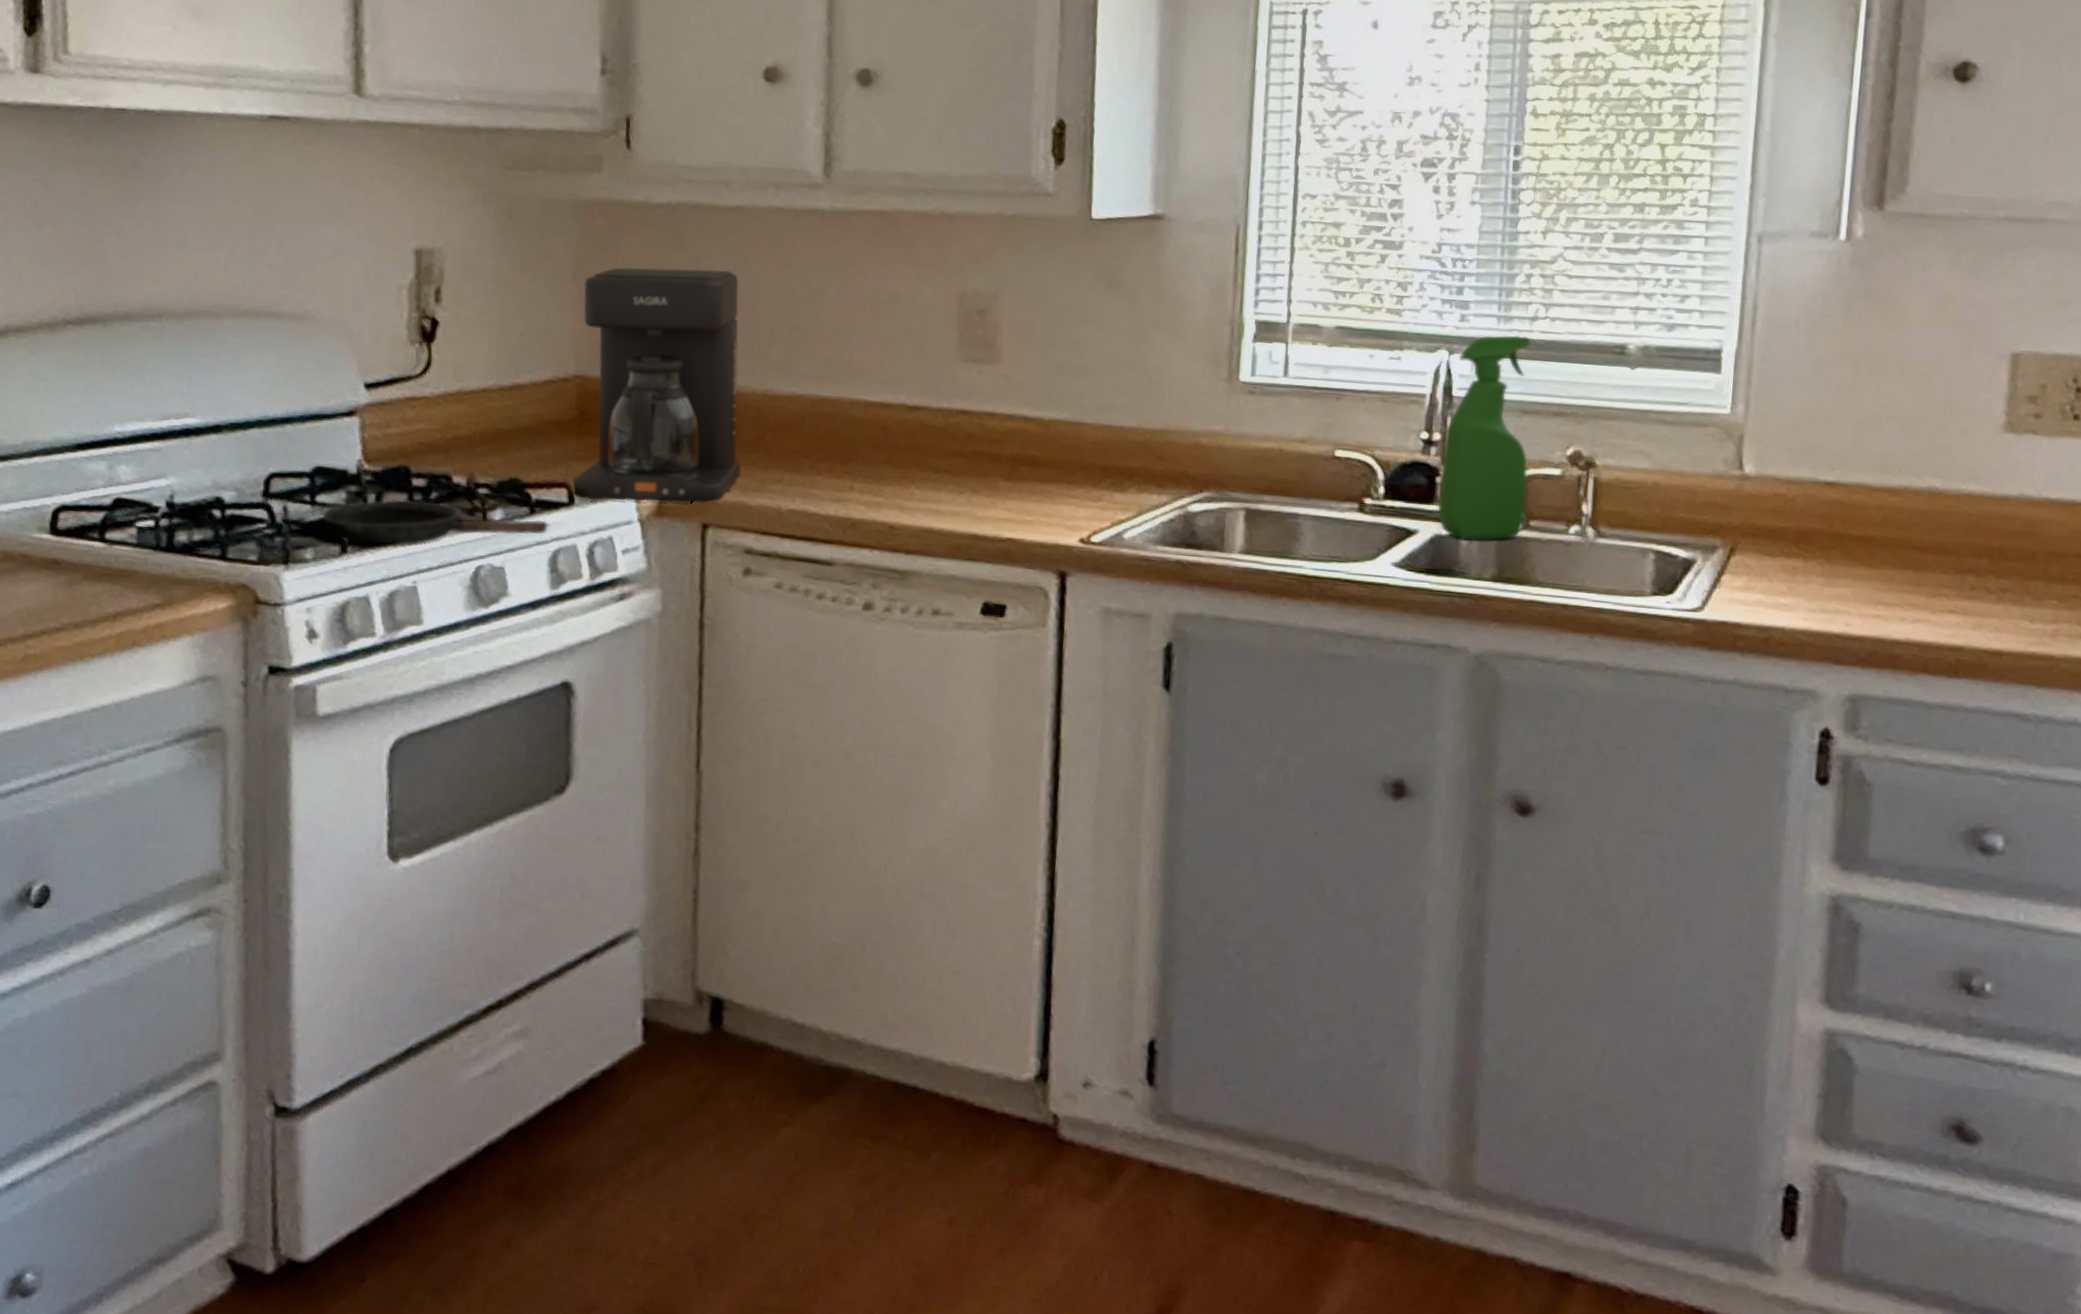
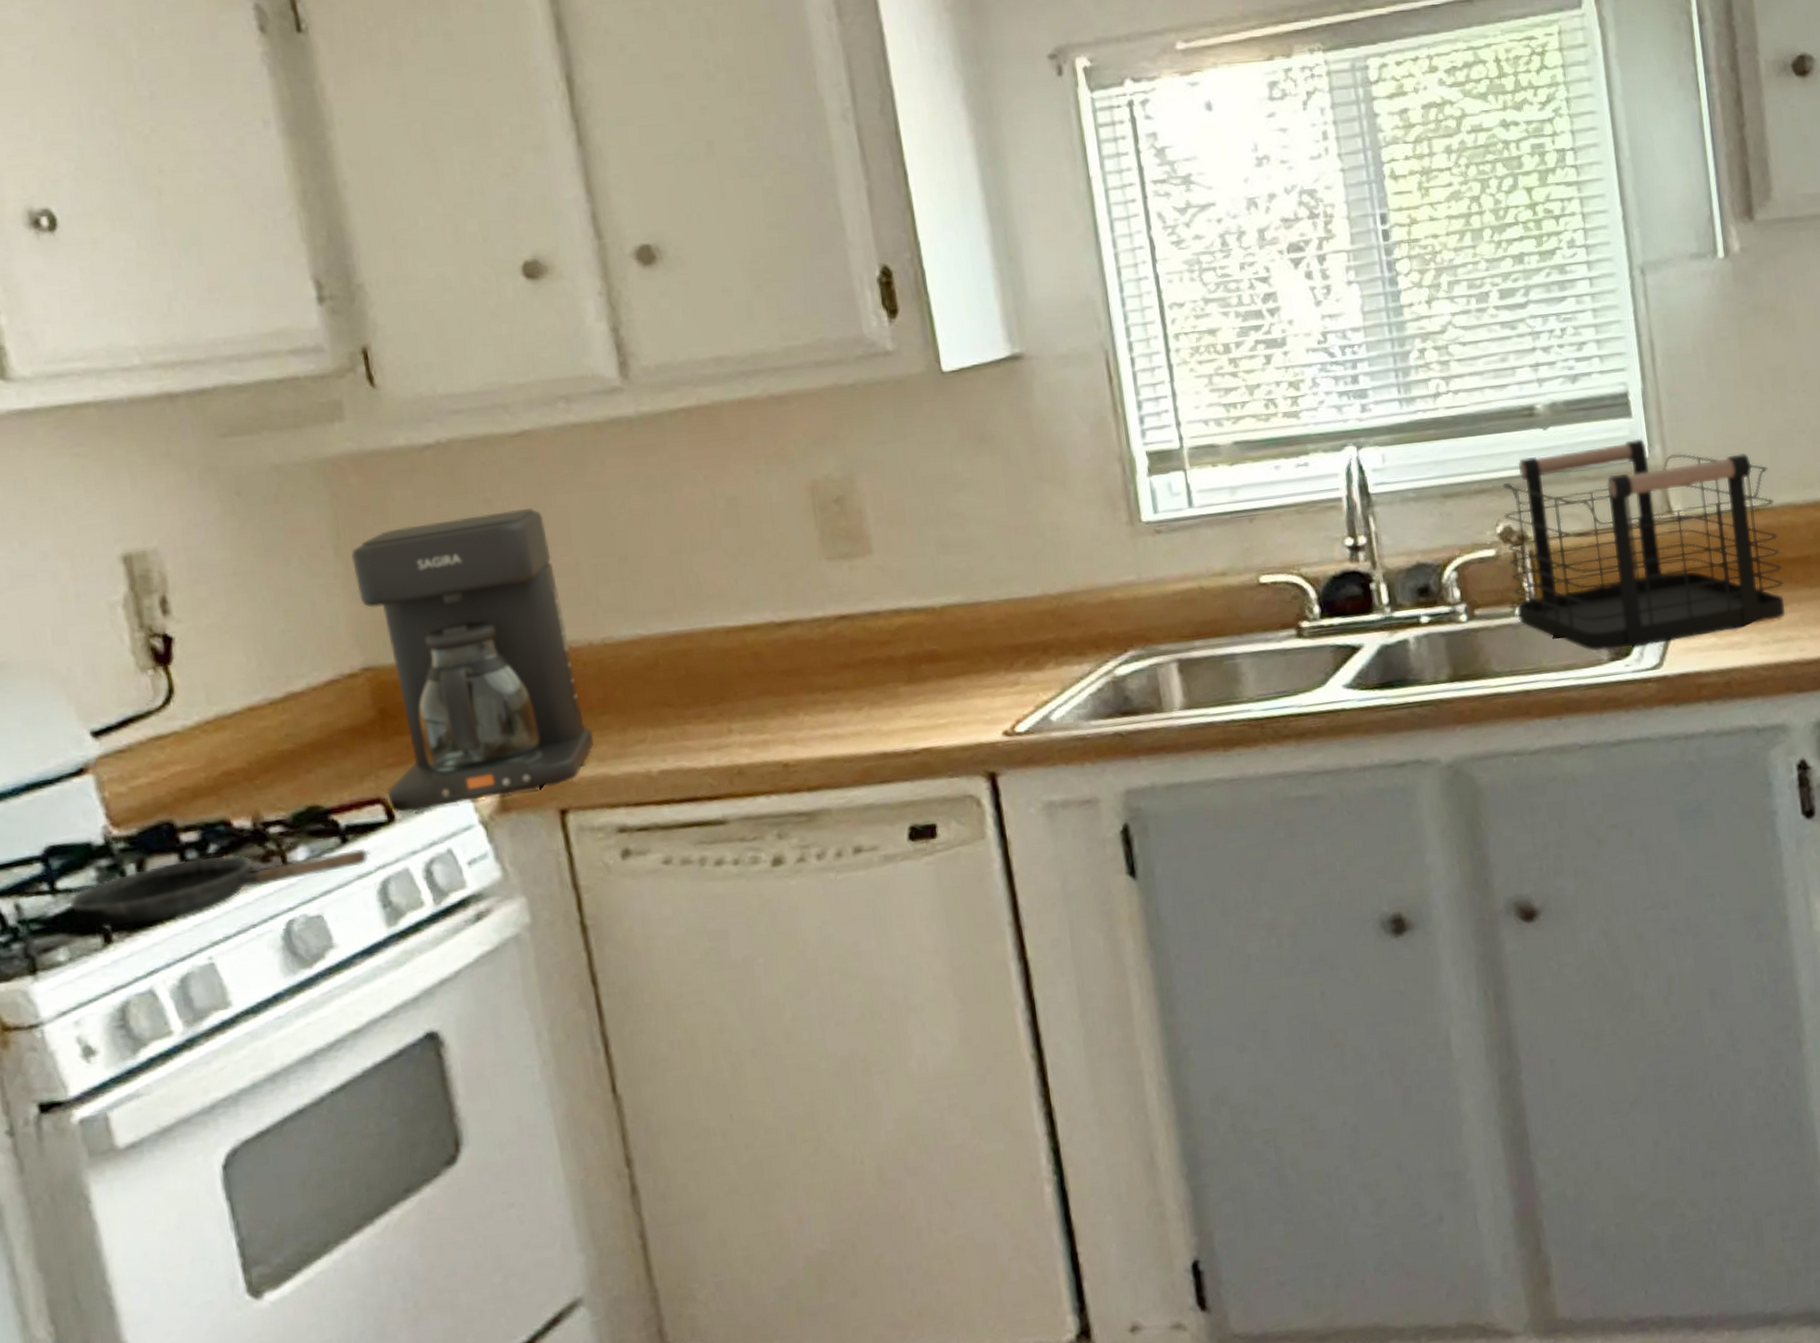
spray bottle: present [1437,334,1531,541] -> none [1367,415,1470,645]
dish rack: none [1570,391,1848,591] -> present [1501,438,1785,651]

